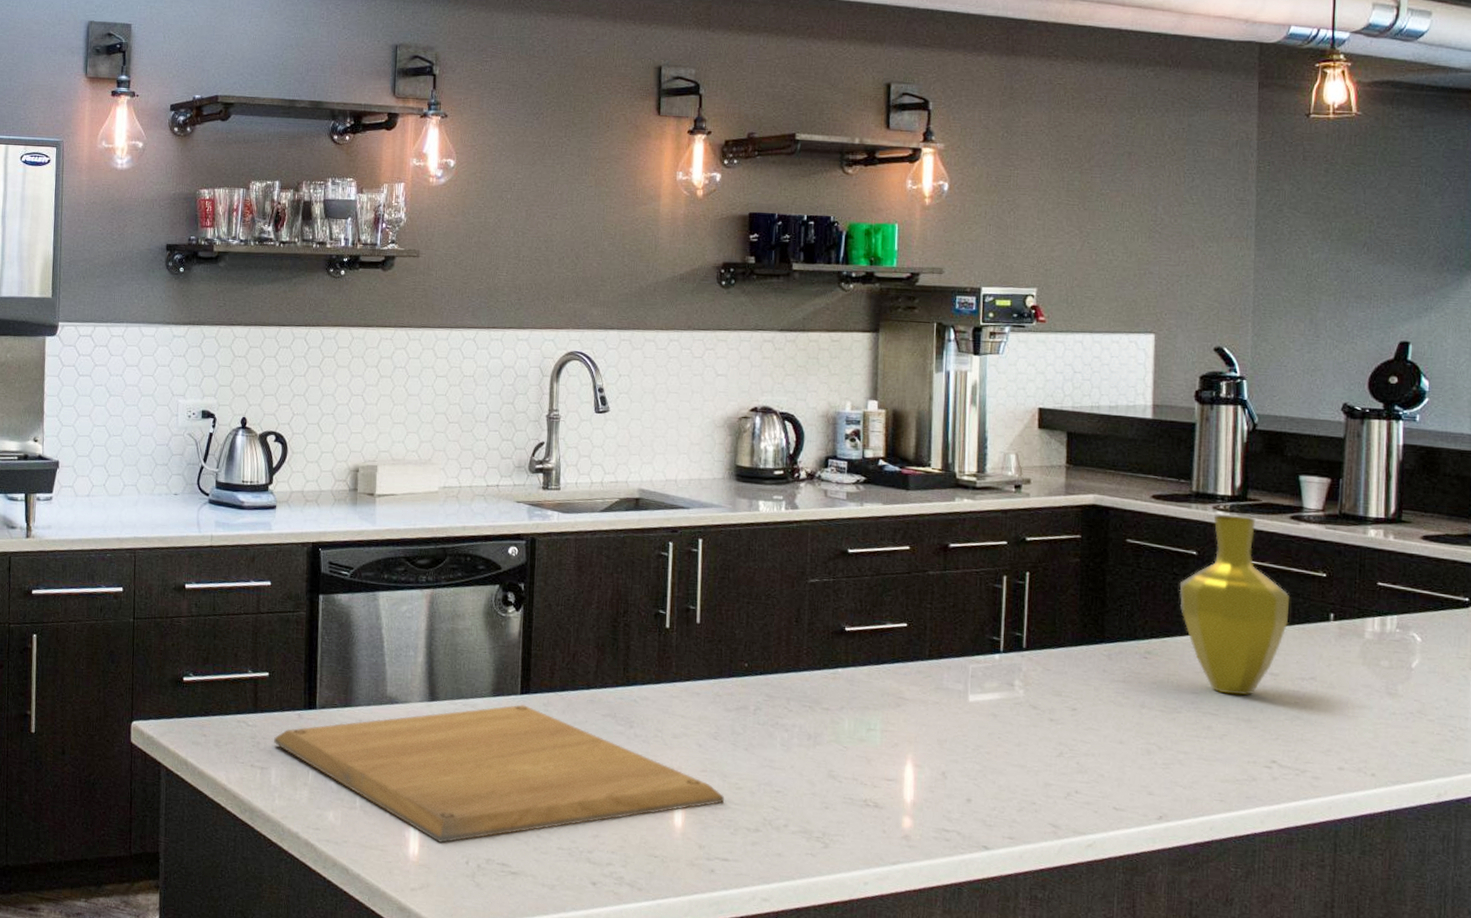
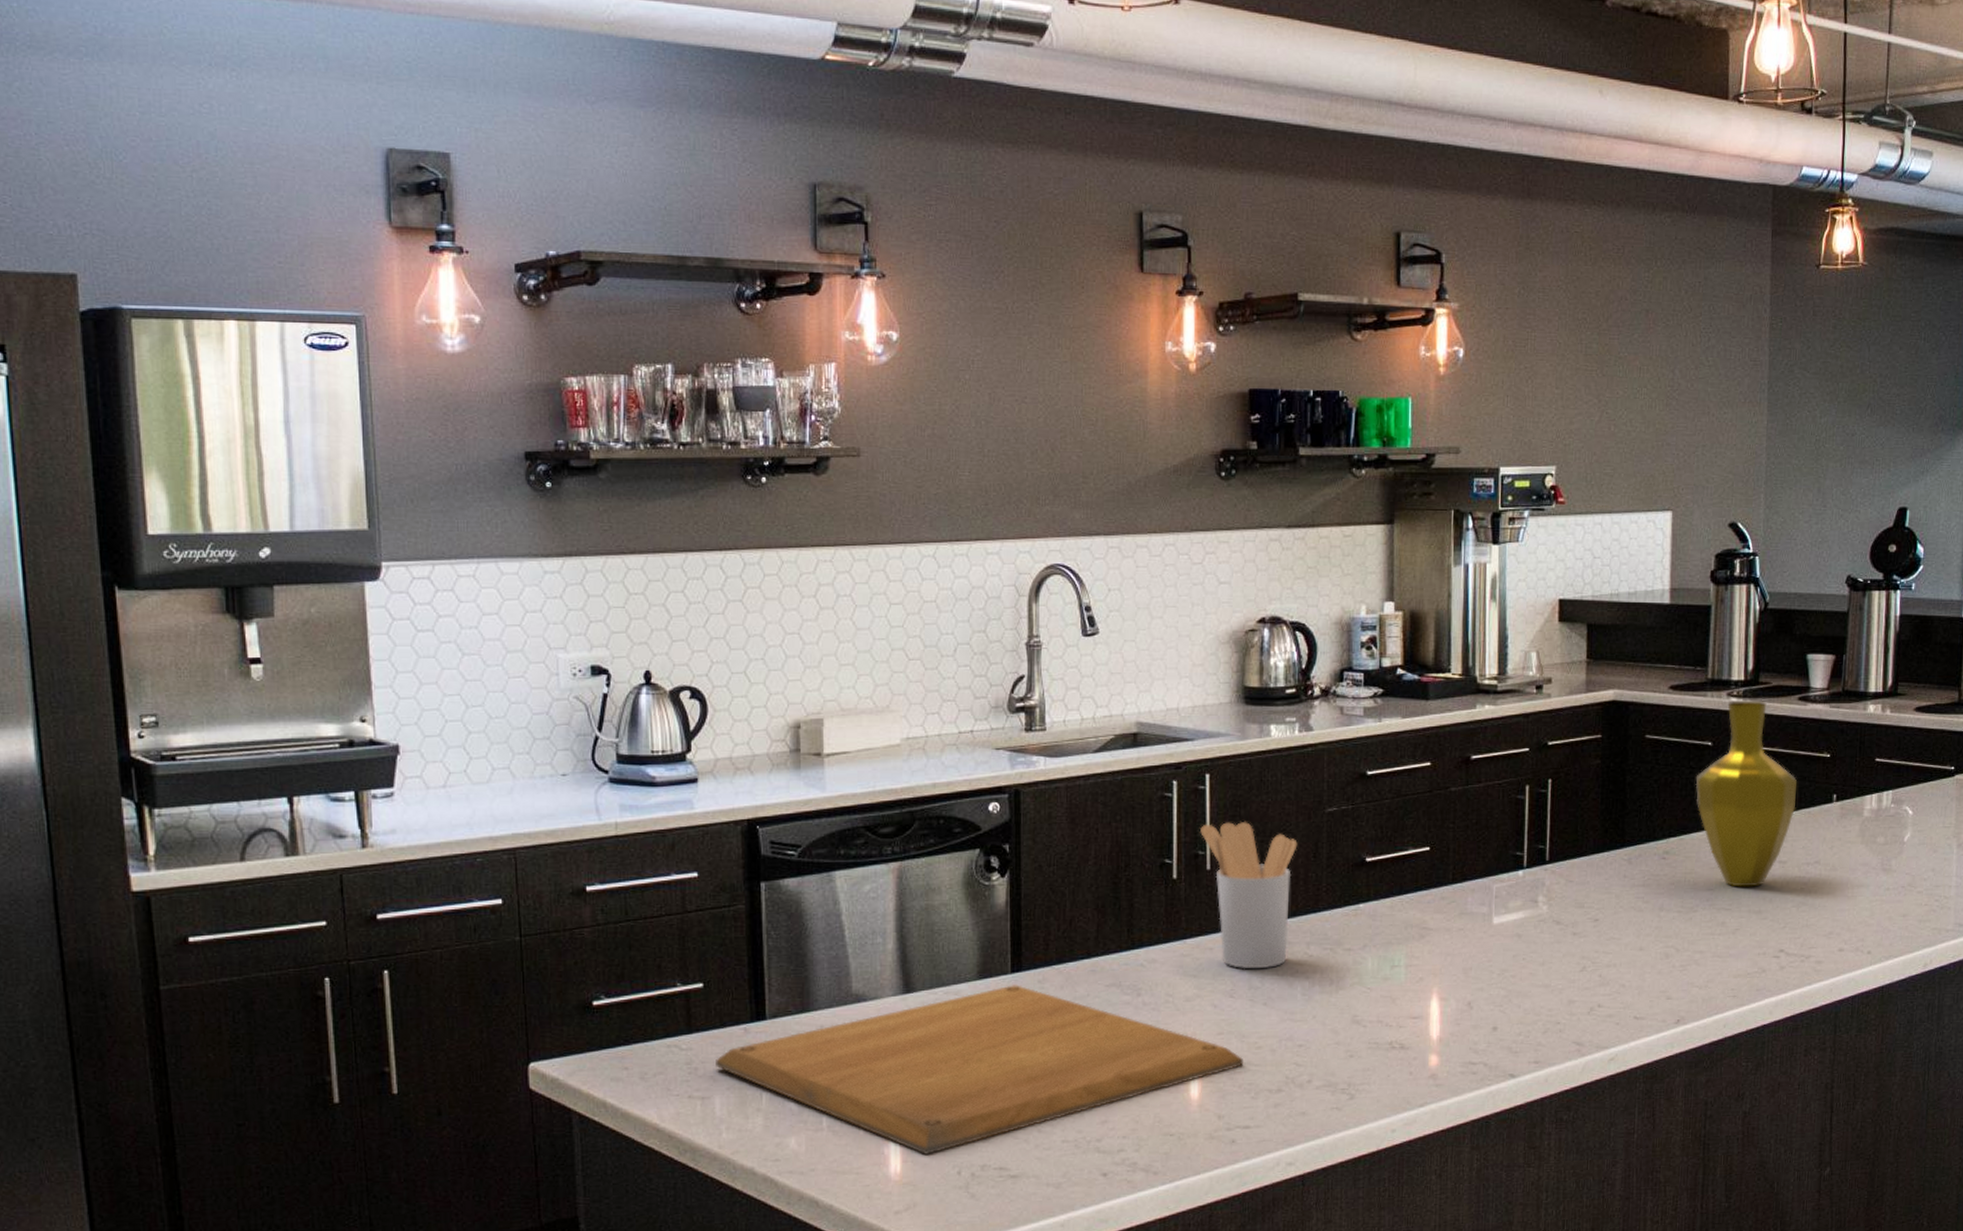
utensil holder: none [692,582,781,717] -> present [1200,821,1298,970]

